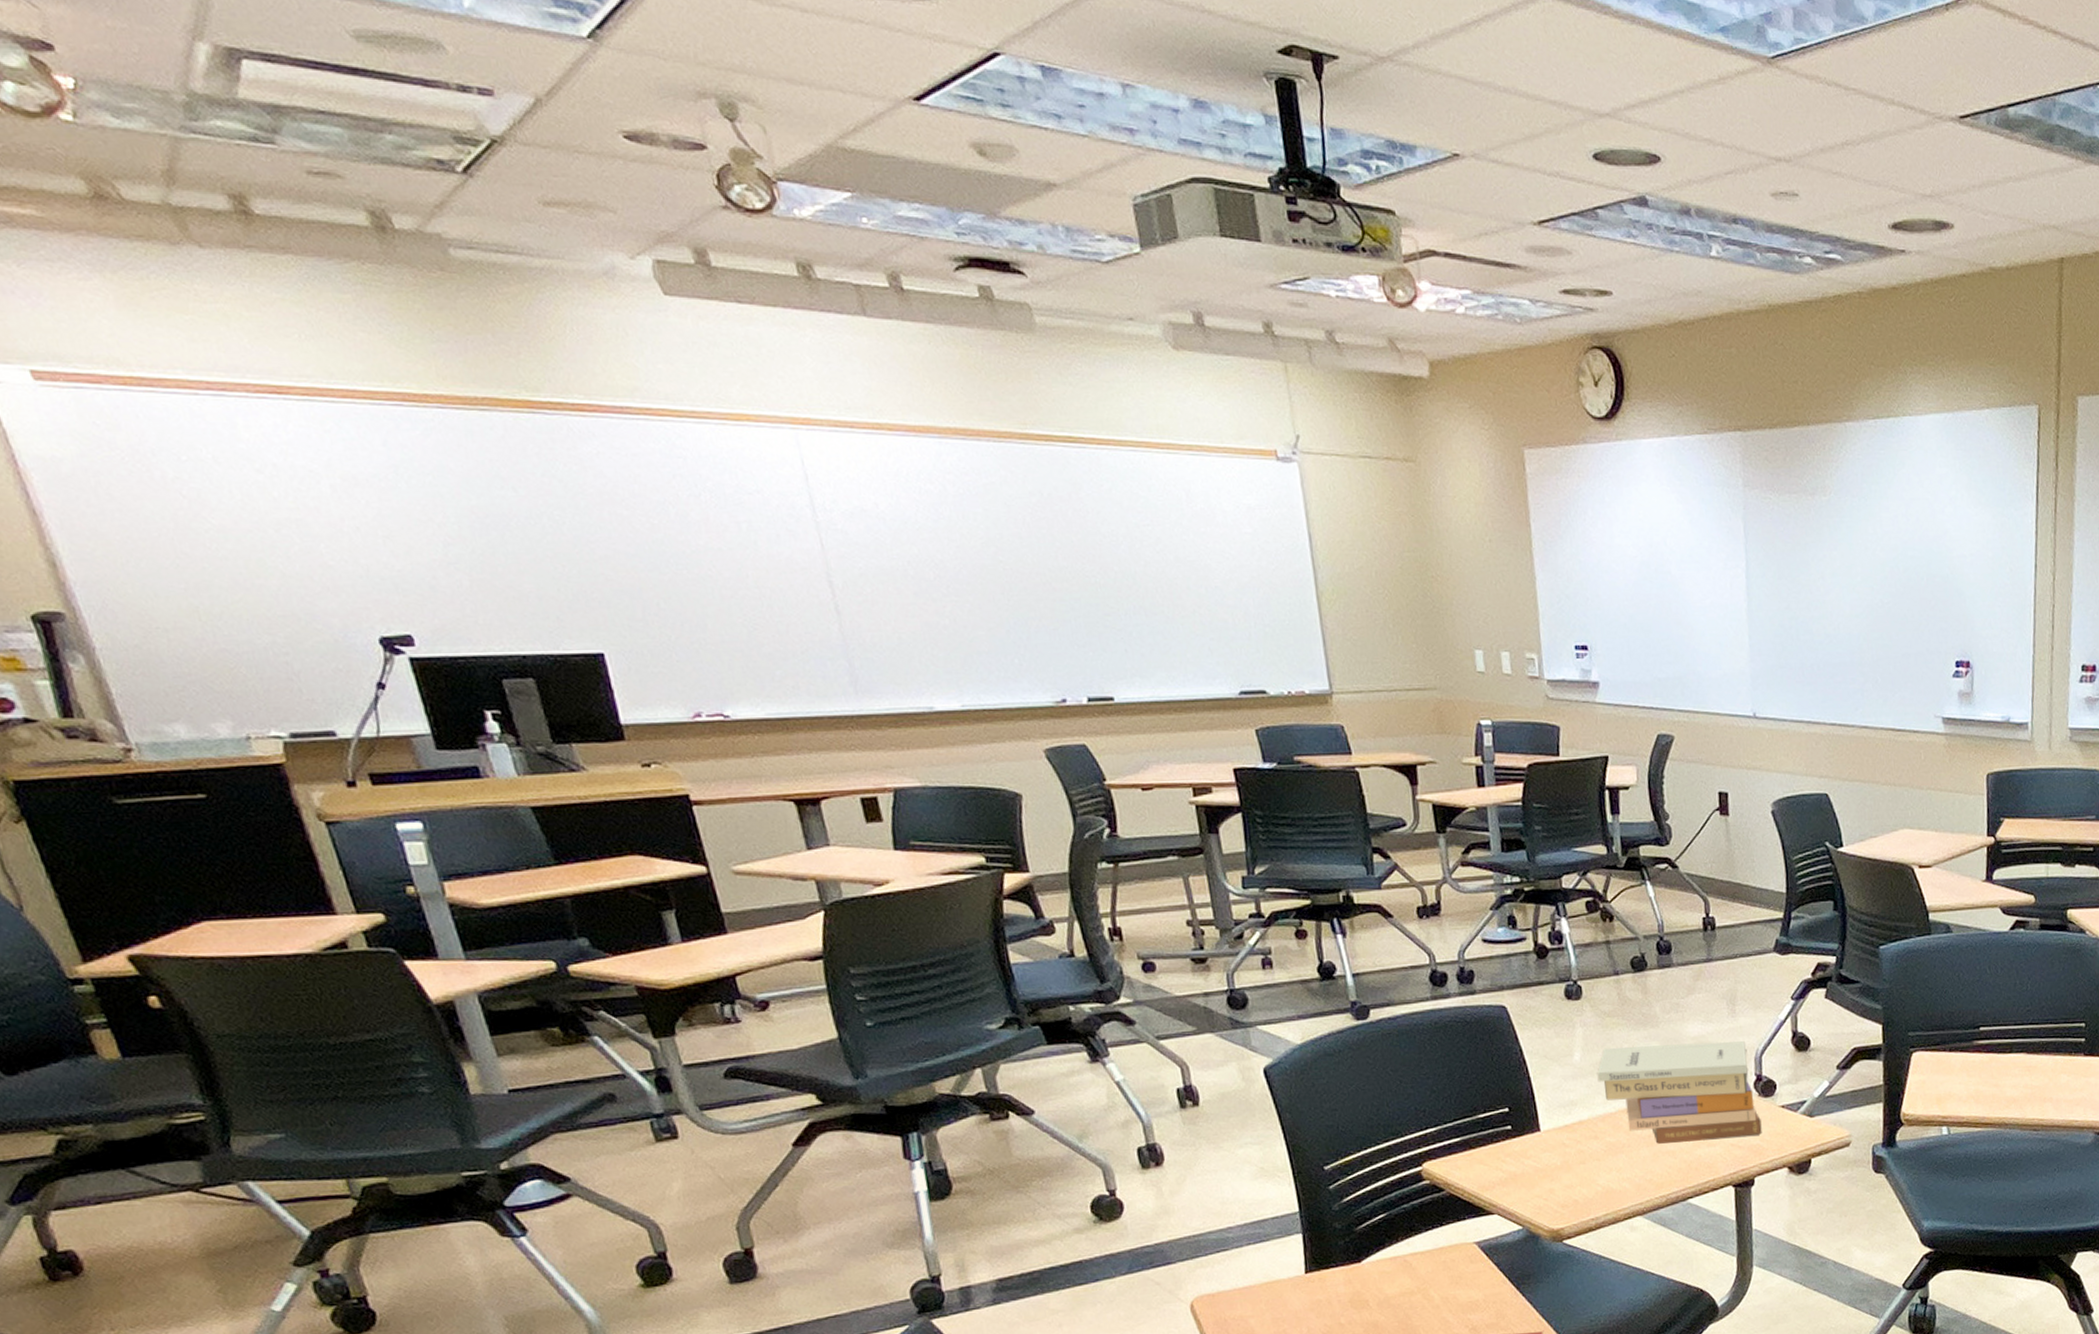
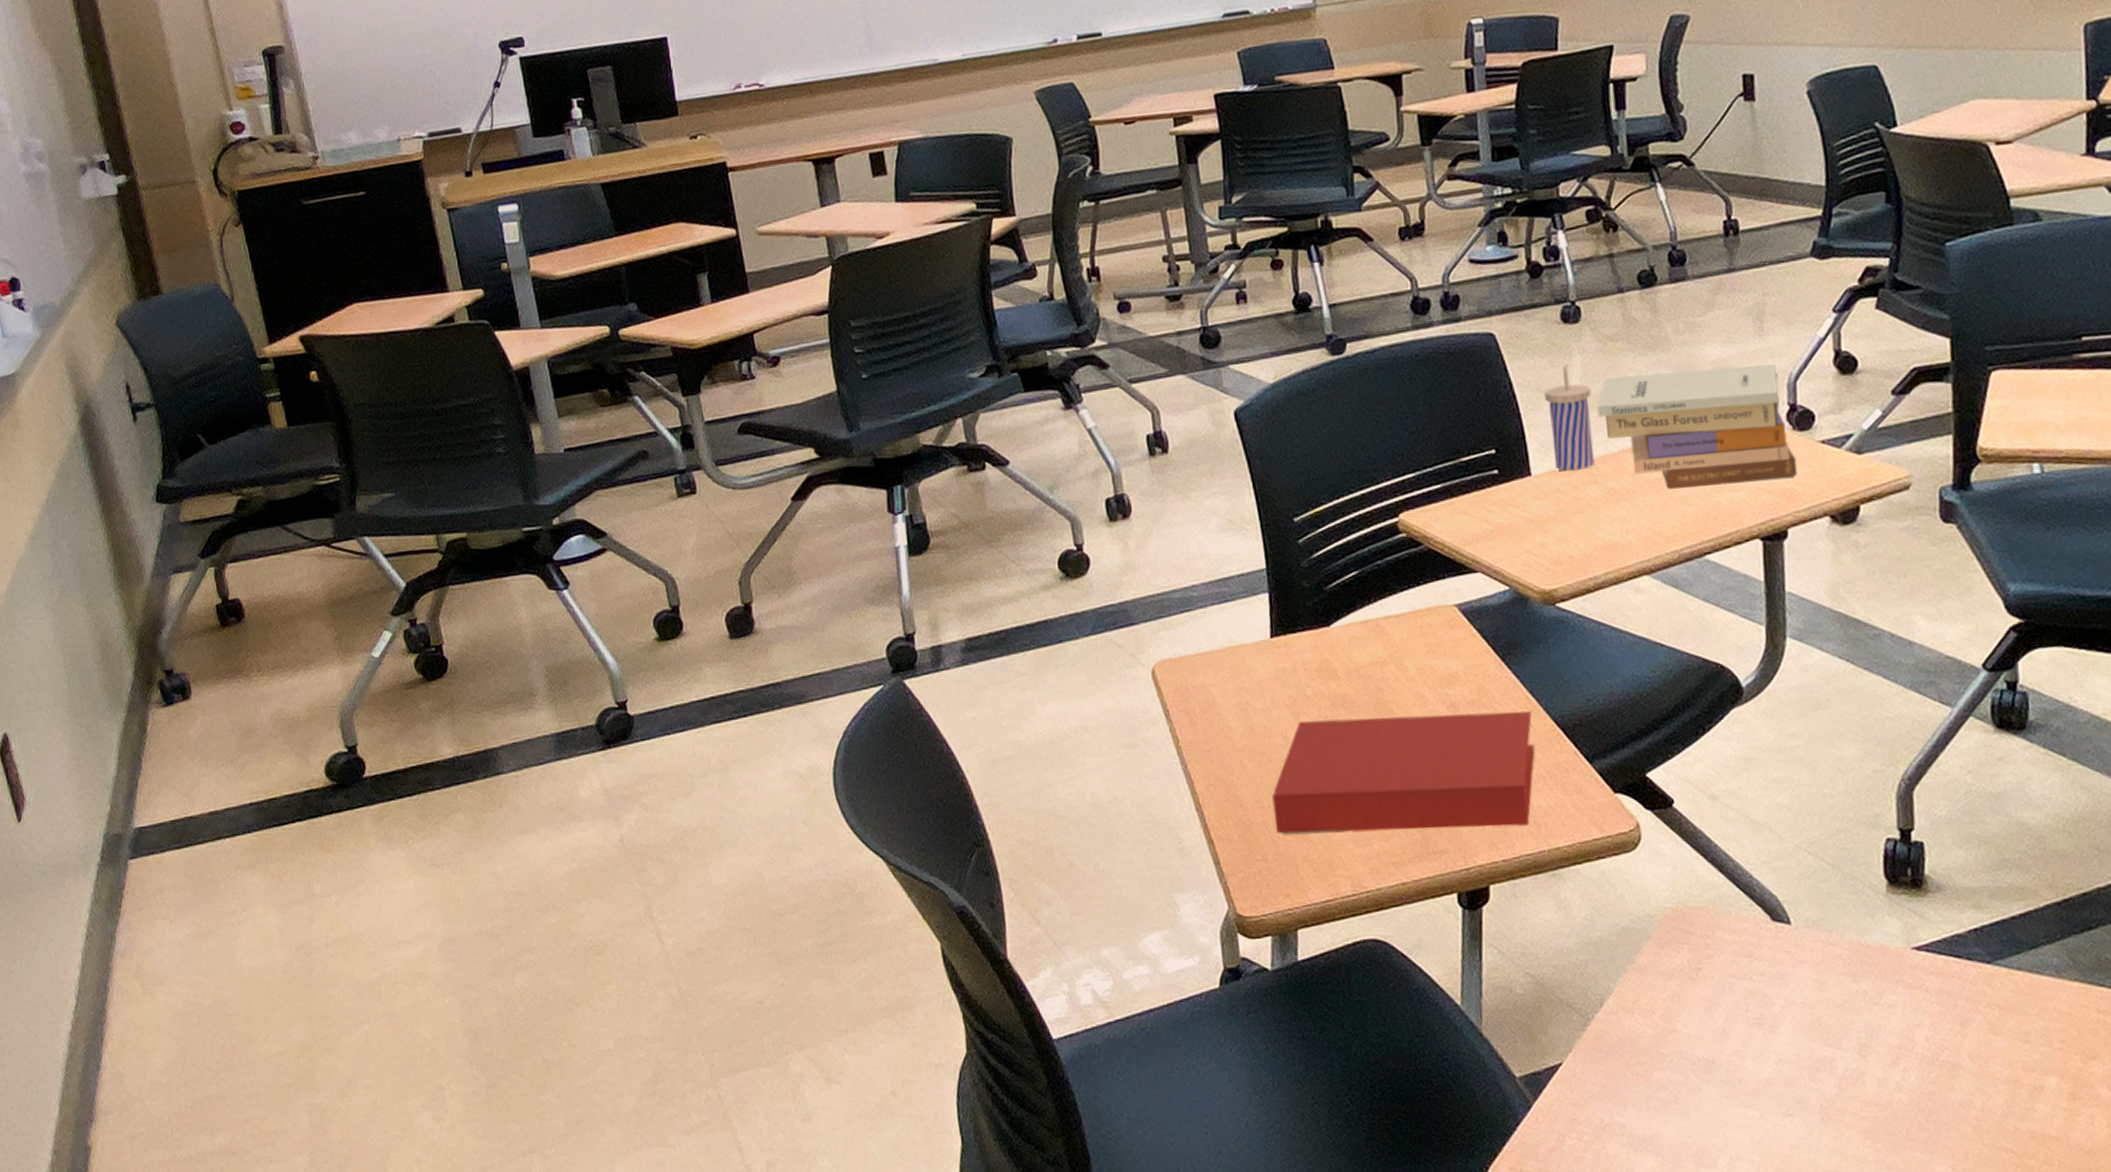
beverage cup: none [1550,1035,1595,1129] -> present [1543,364,1594,472]

